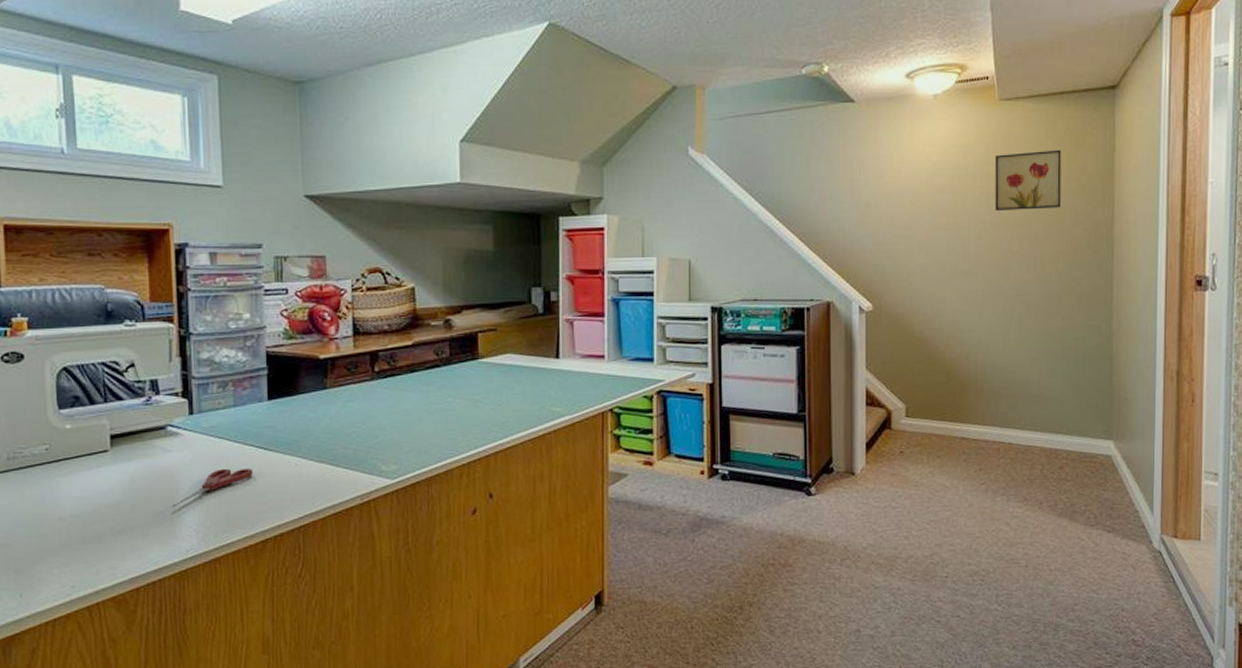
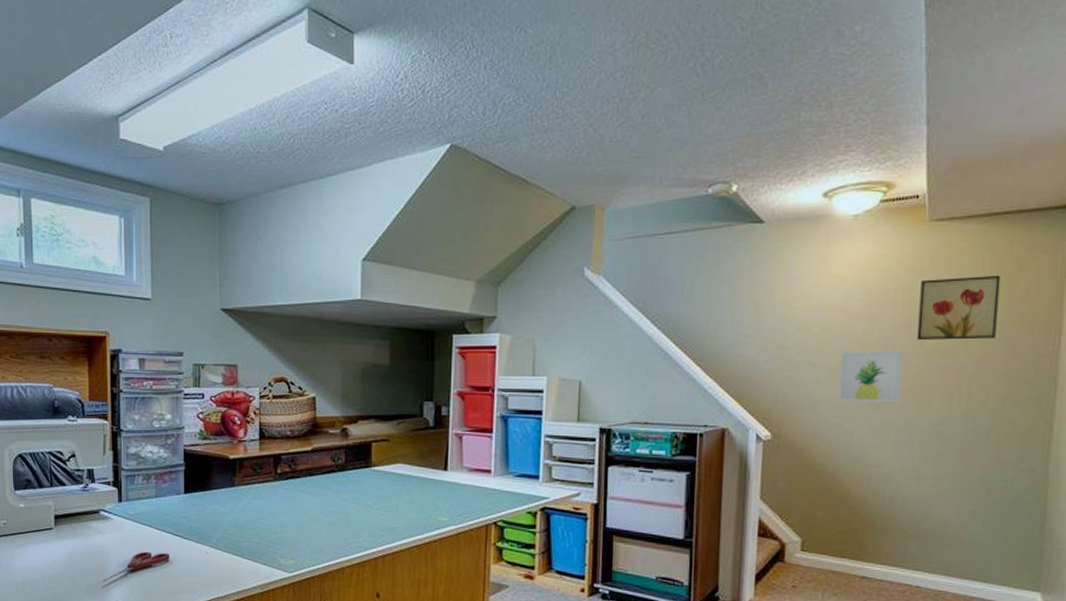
wall art: none [931,221,984,271] -> present [839,351,902,403]

